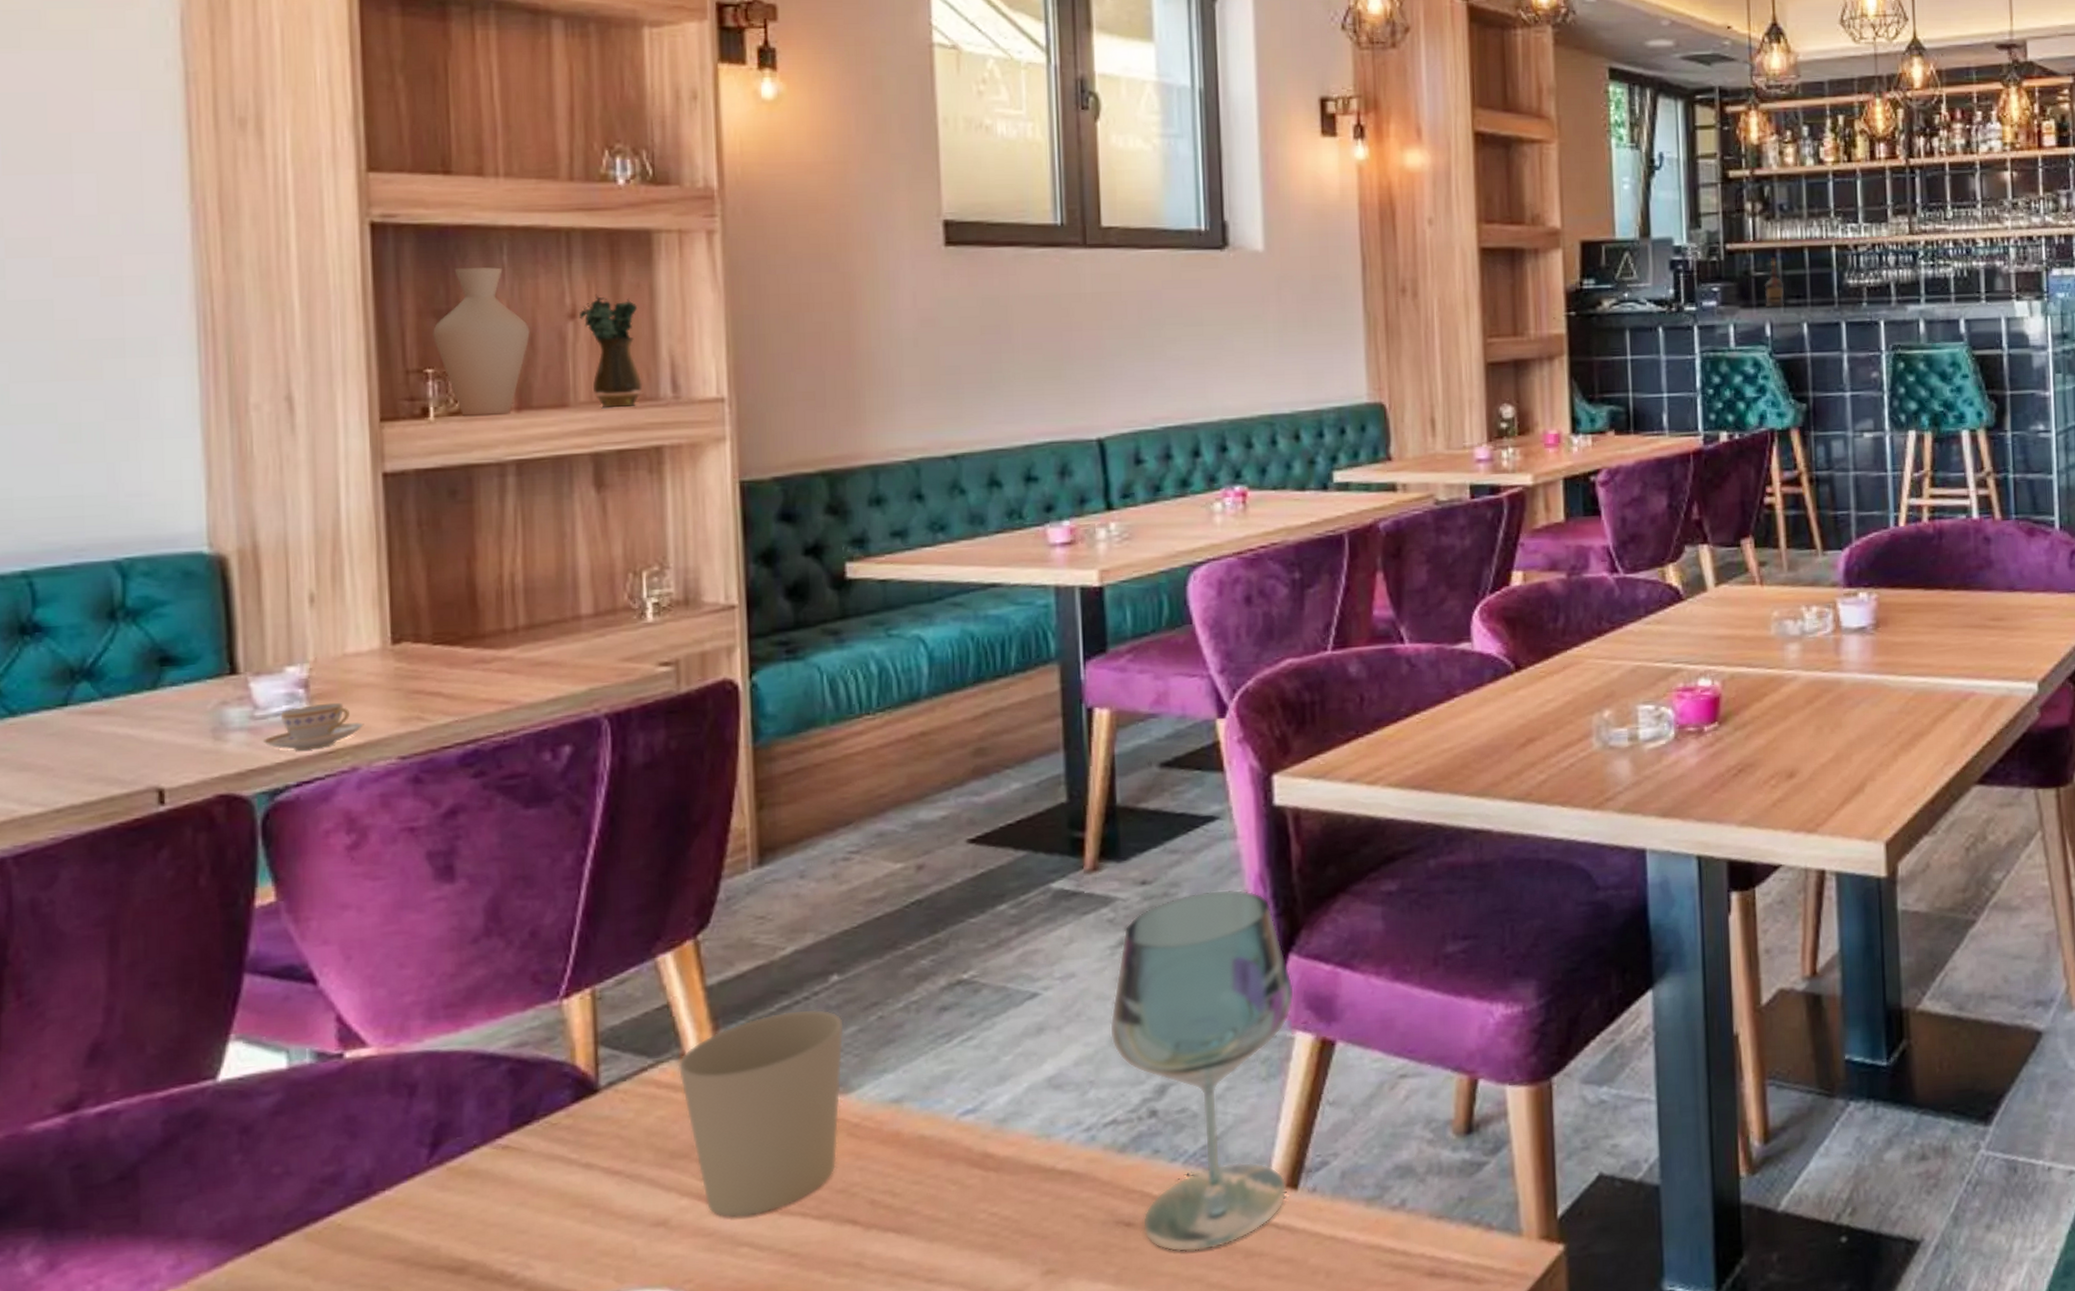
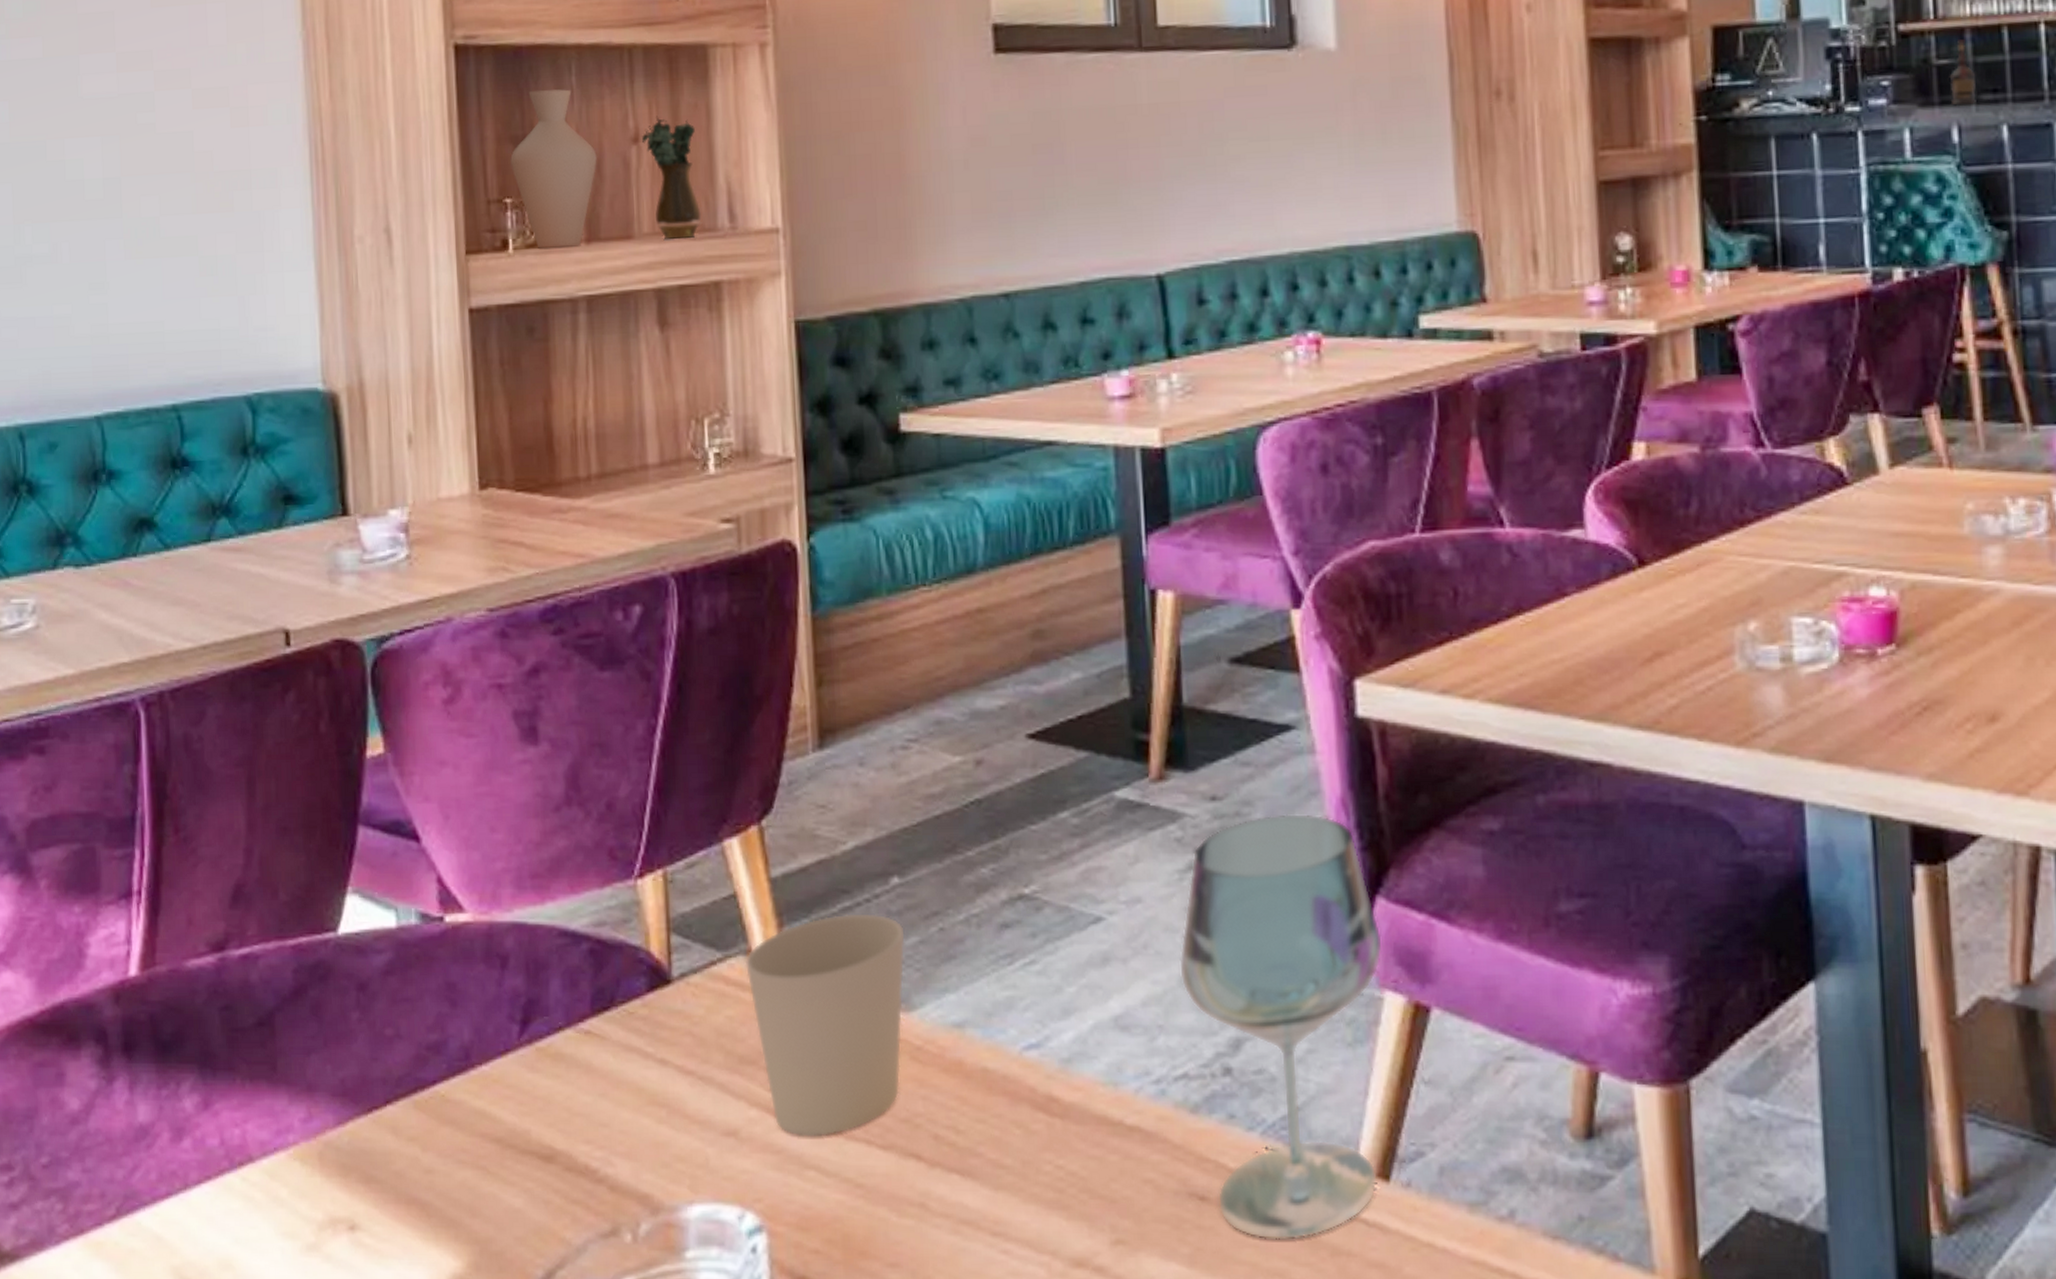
teacup: present [262,702,364,750] -> none [370,548,457,597]

